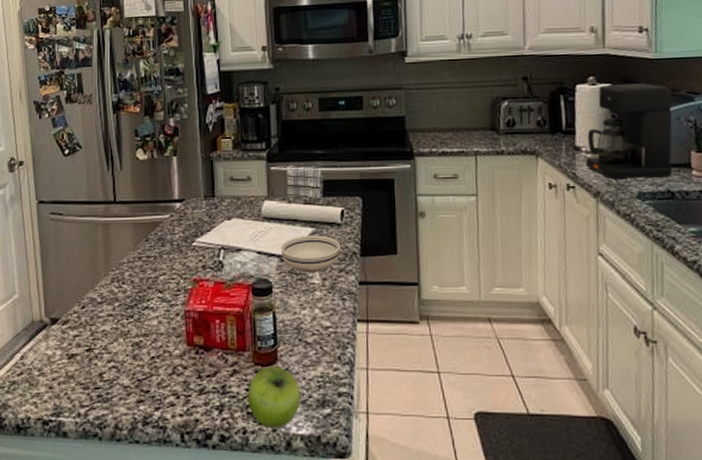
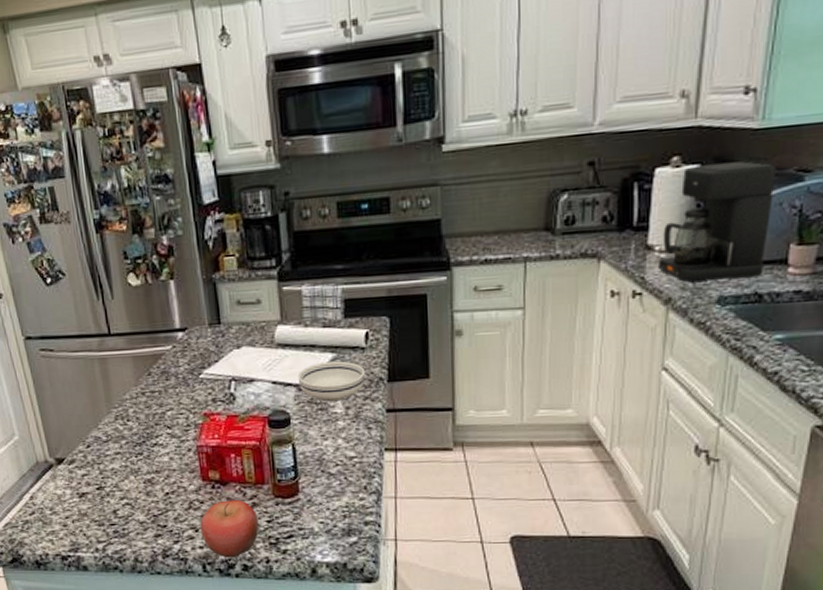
fruit: none [182,366,238,428] -> present [200,500,259,558]
fruit: present [247,365,301,429] -> none [269,497,325,557]

